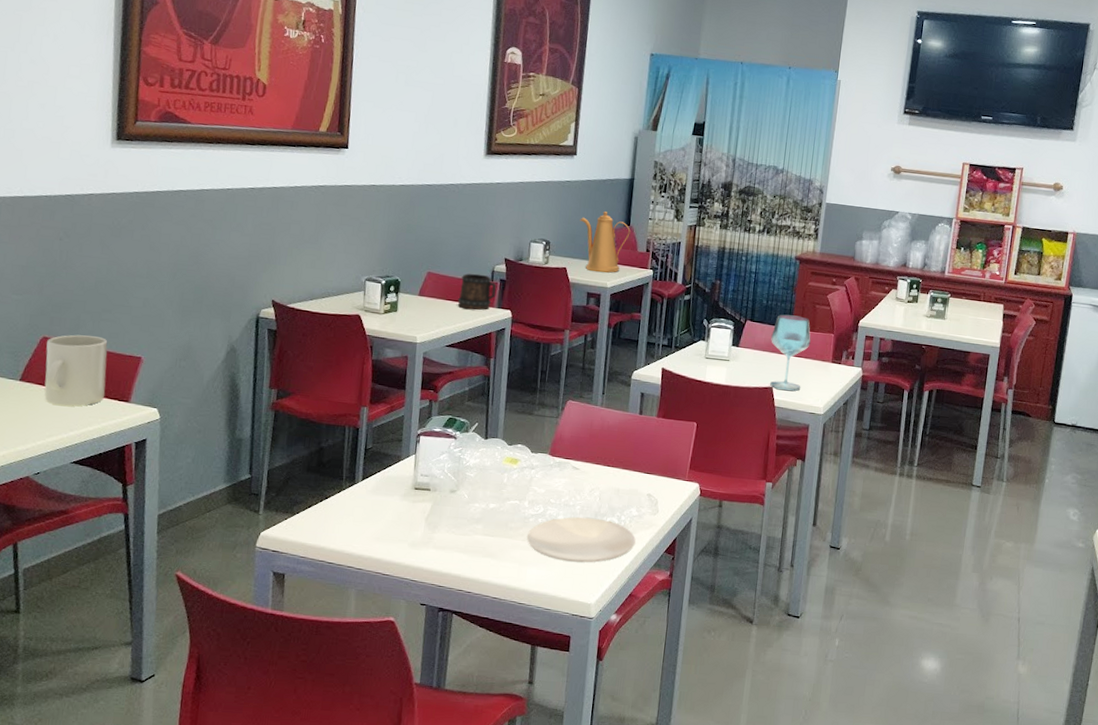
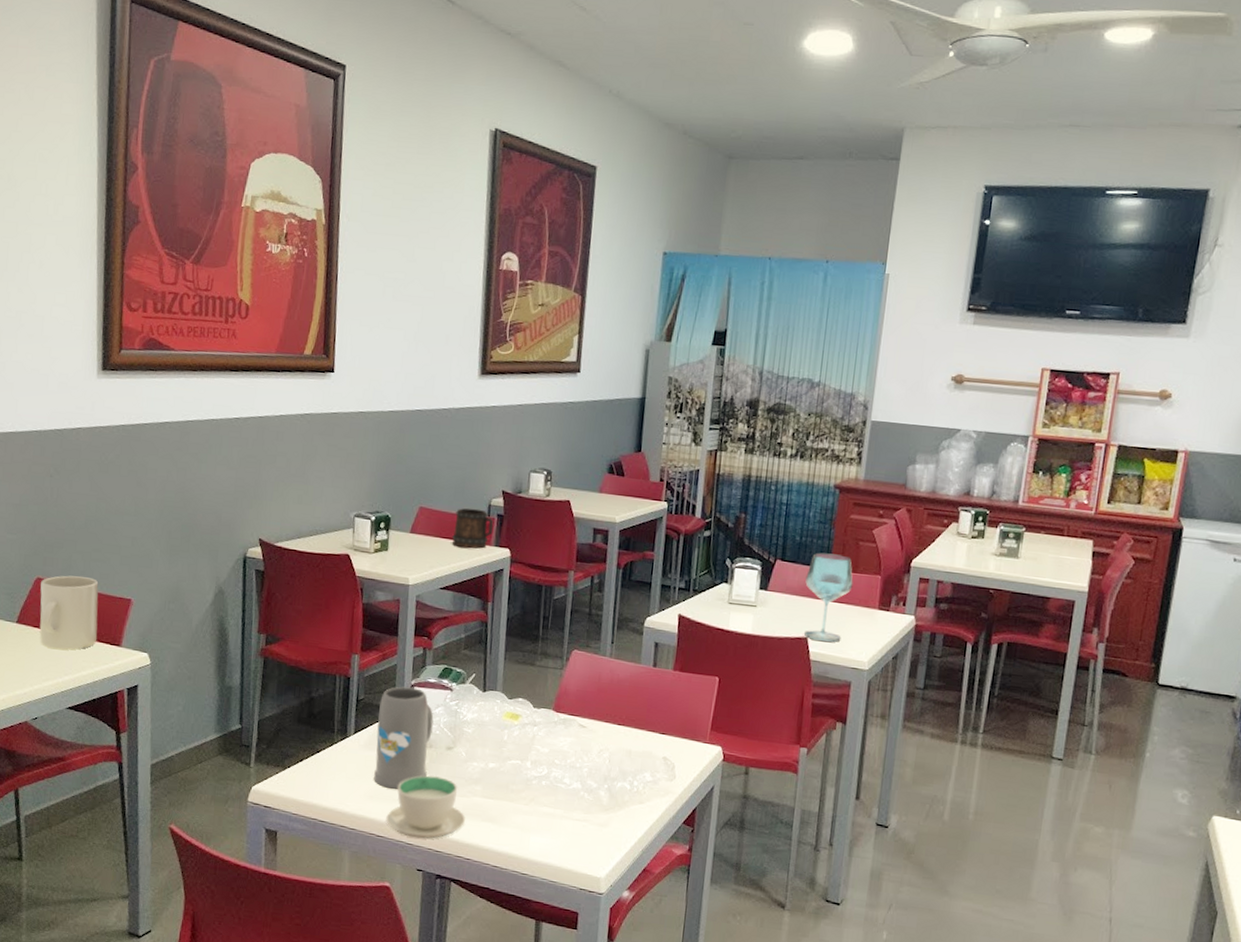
beer mug: none [380,435,439,531] -> present [374,686,434,790]
cup: none [391,516,467,575] -> present [386,775,465,839]
plate: present [526,516,636,563] -> none [529,780,650,832]
coffee pot: present [580,211,631,273] -> none [584,436,642,506]

